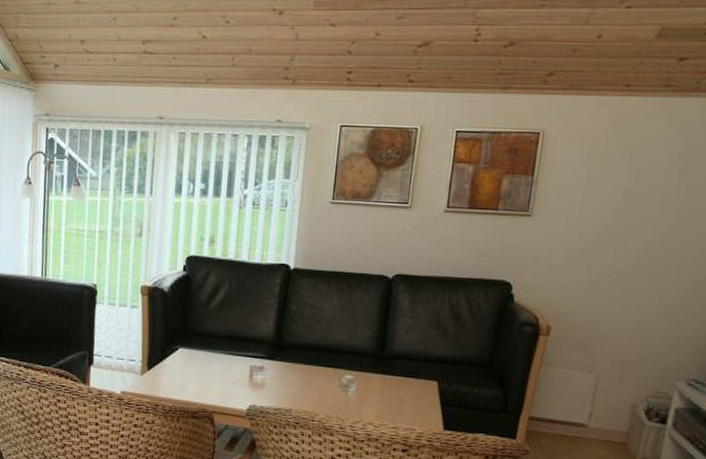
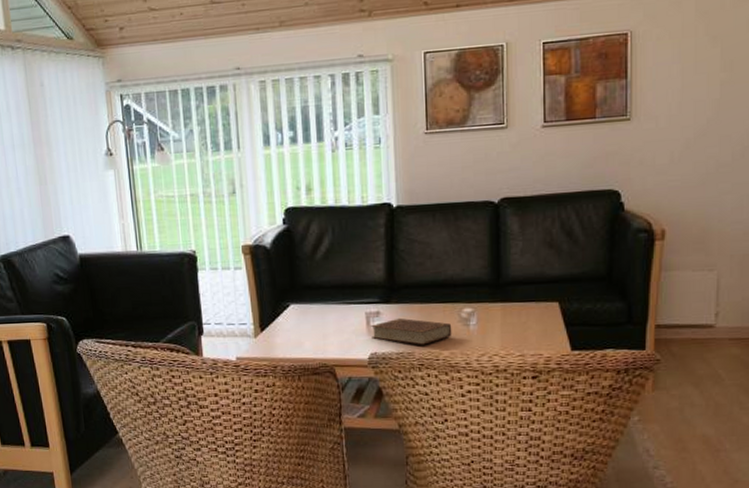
book: none [253,375,331,405] -> present [371,318,452,345]

